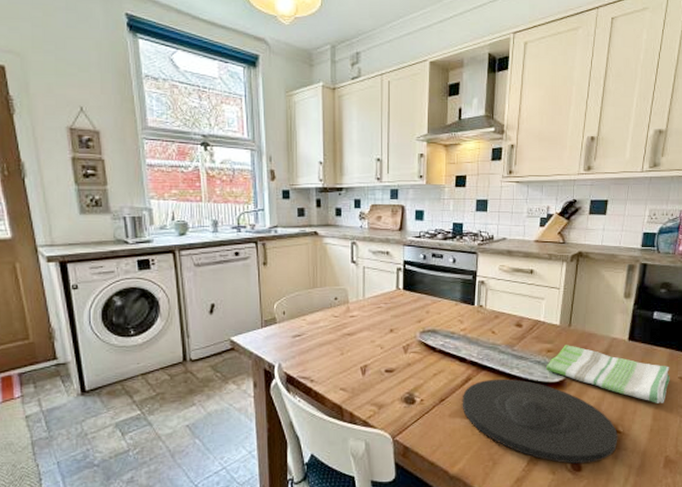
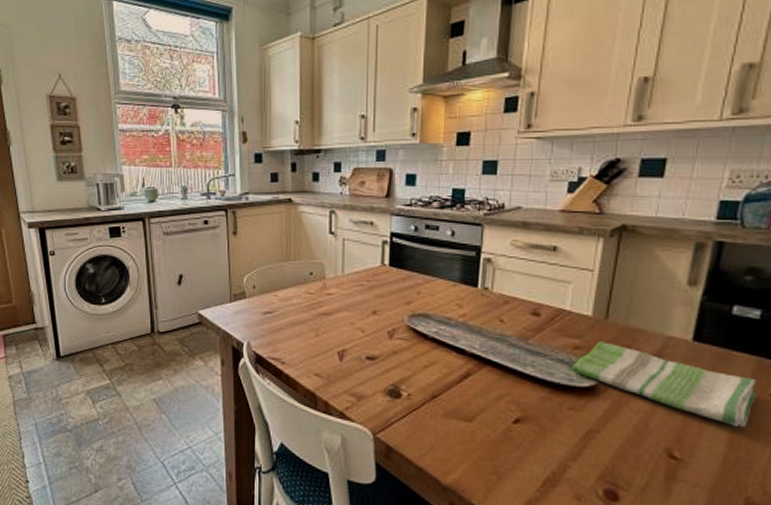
plate: present [462,378,618,464] -> none [459,376,674,493]

